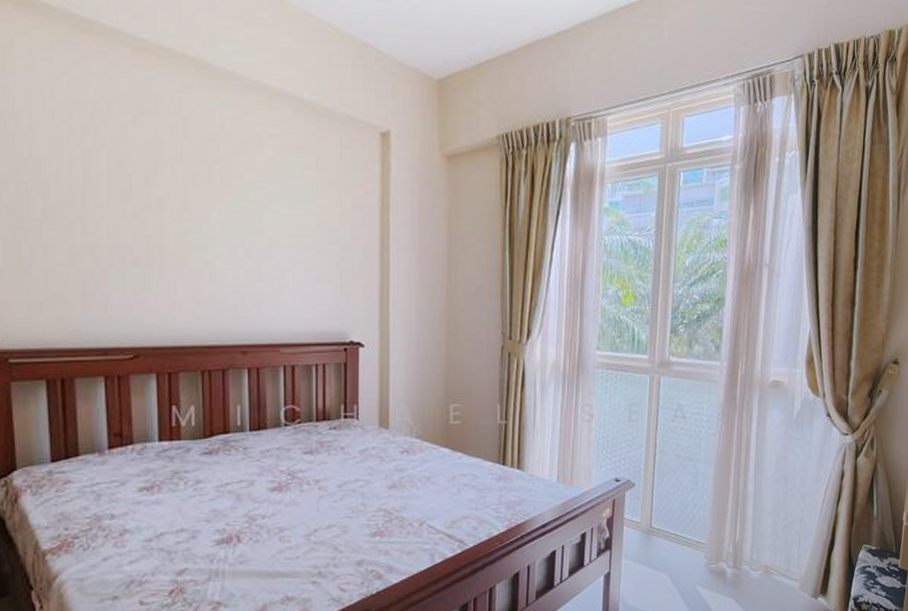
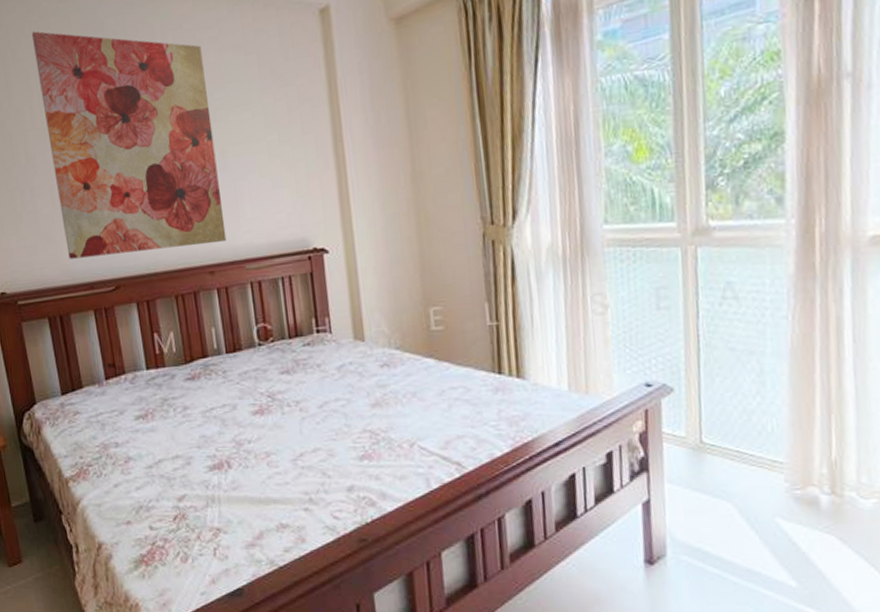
wall art: none [69,86,264,325] -> present [31,31,227,259]

